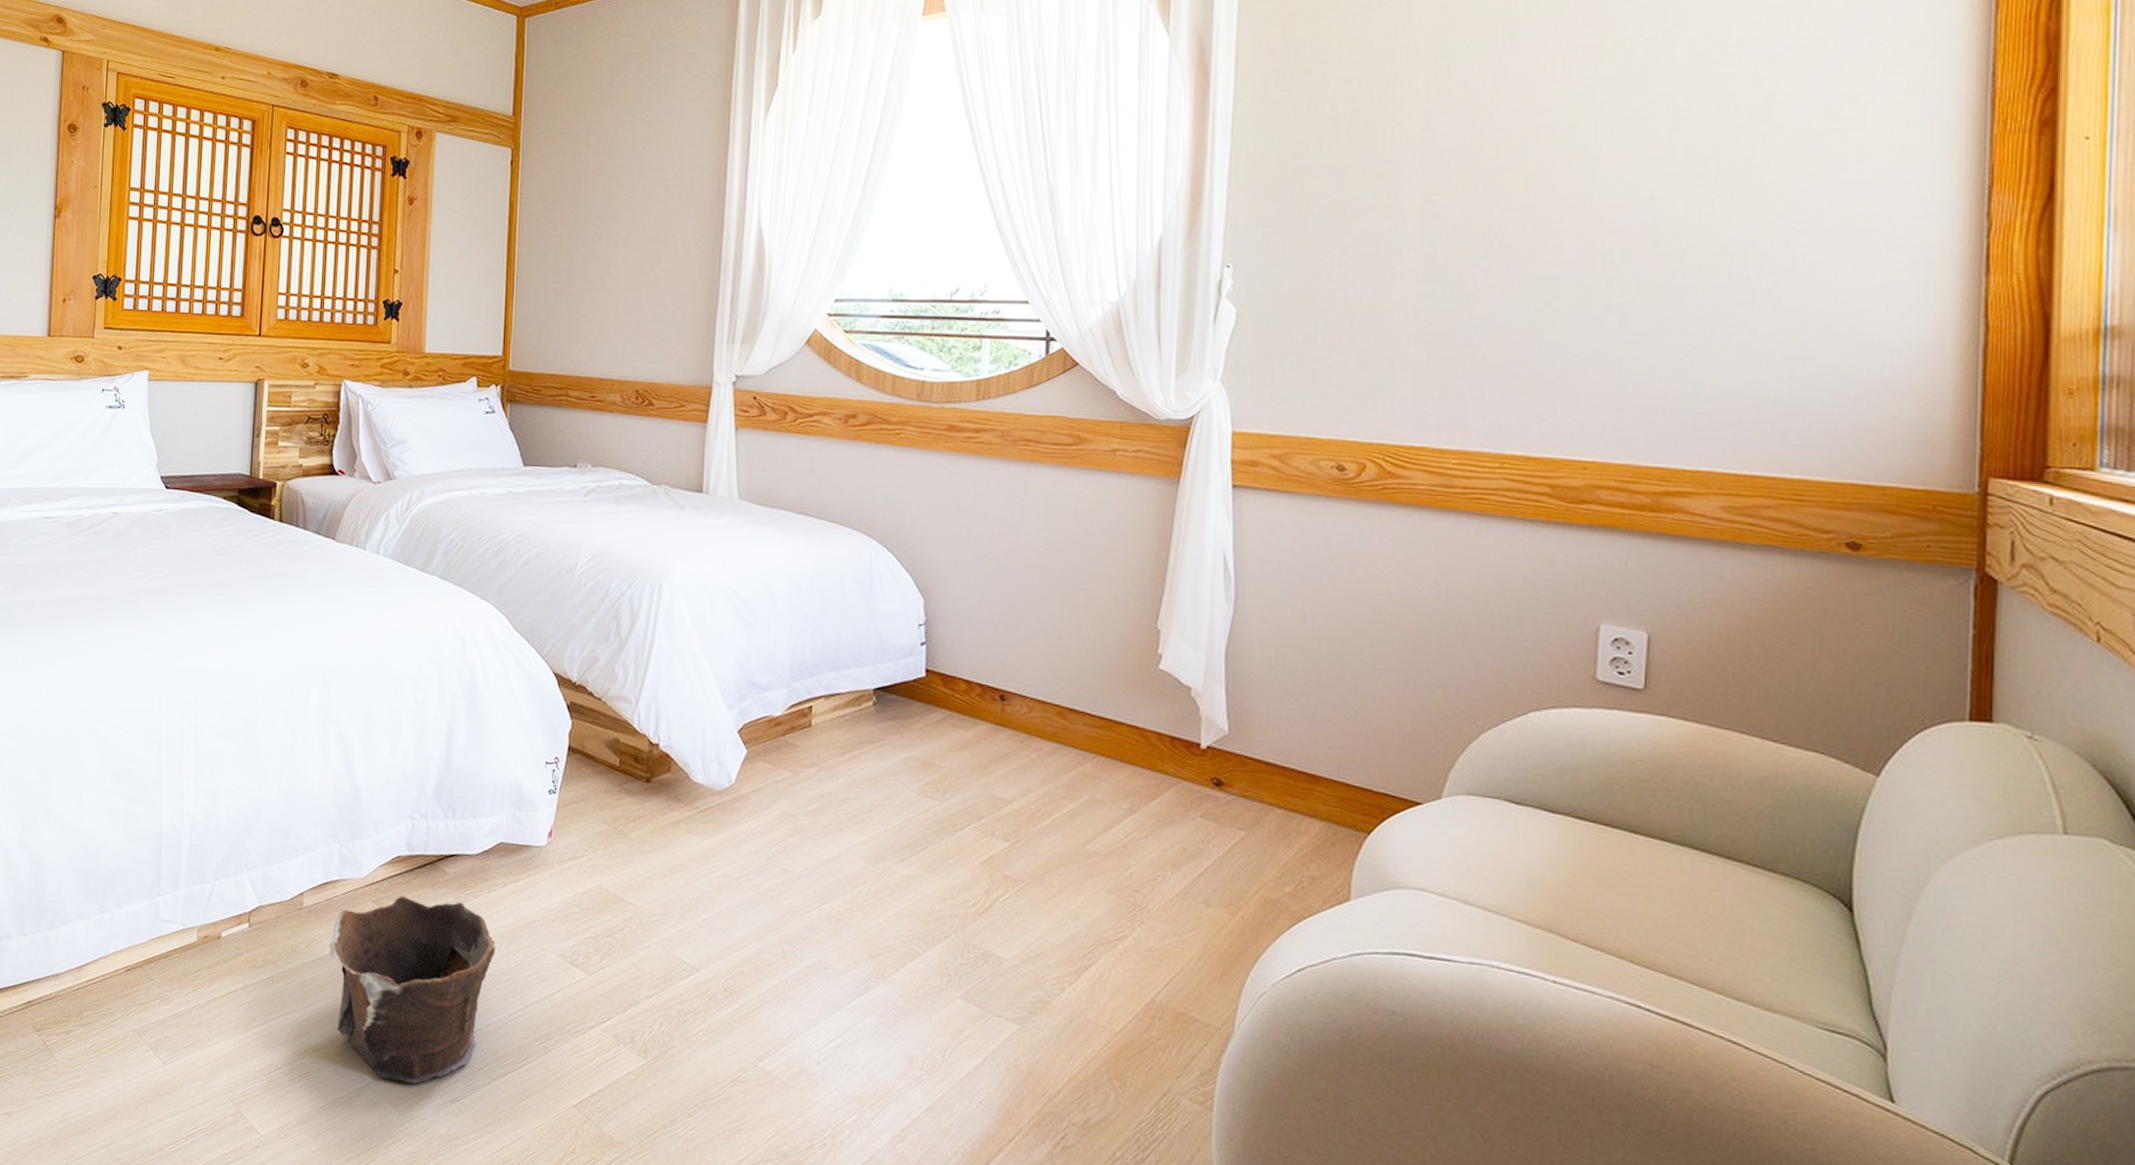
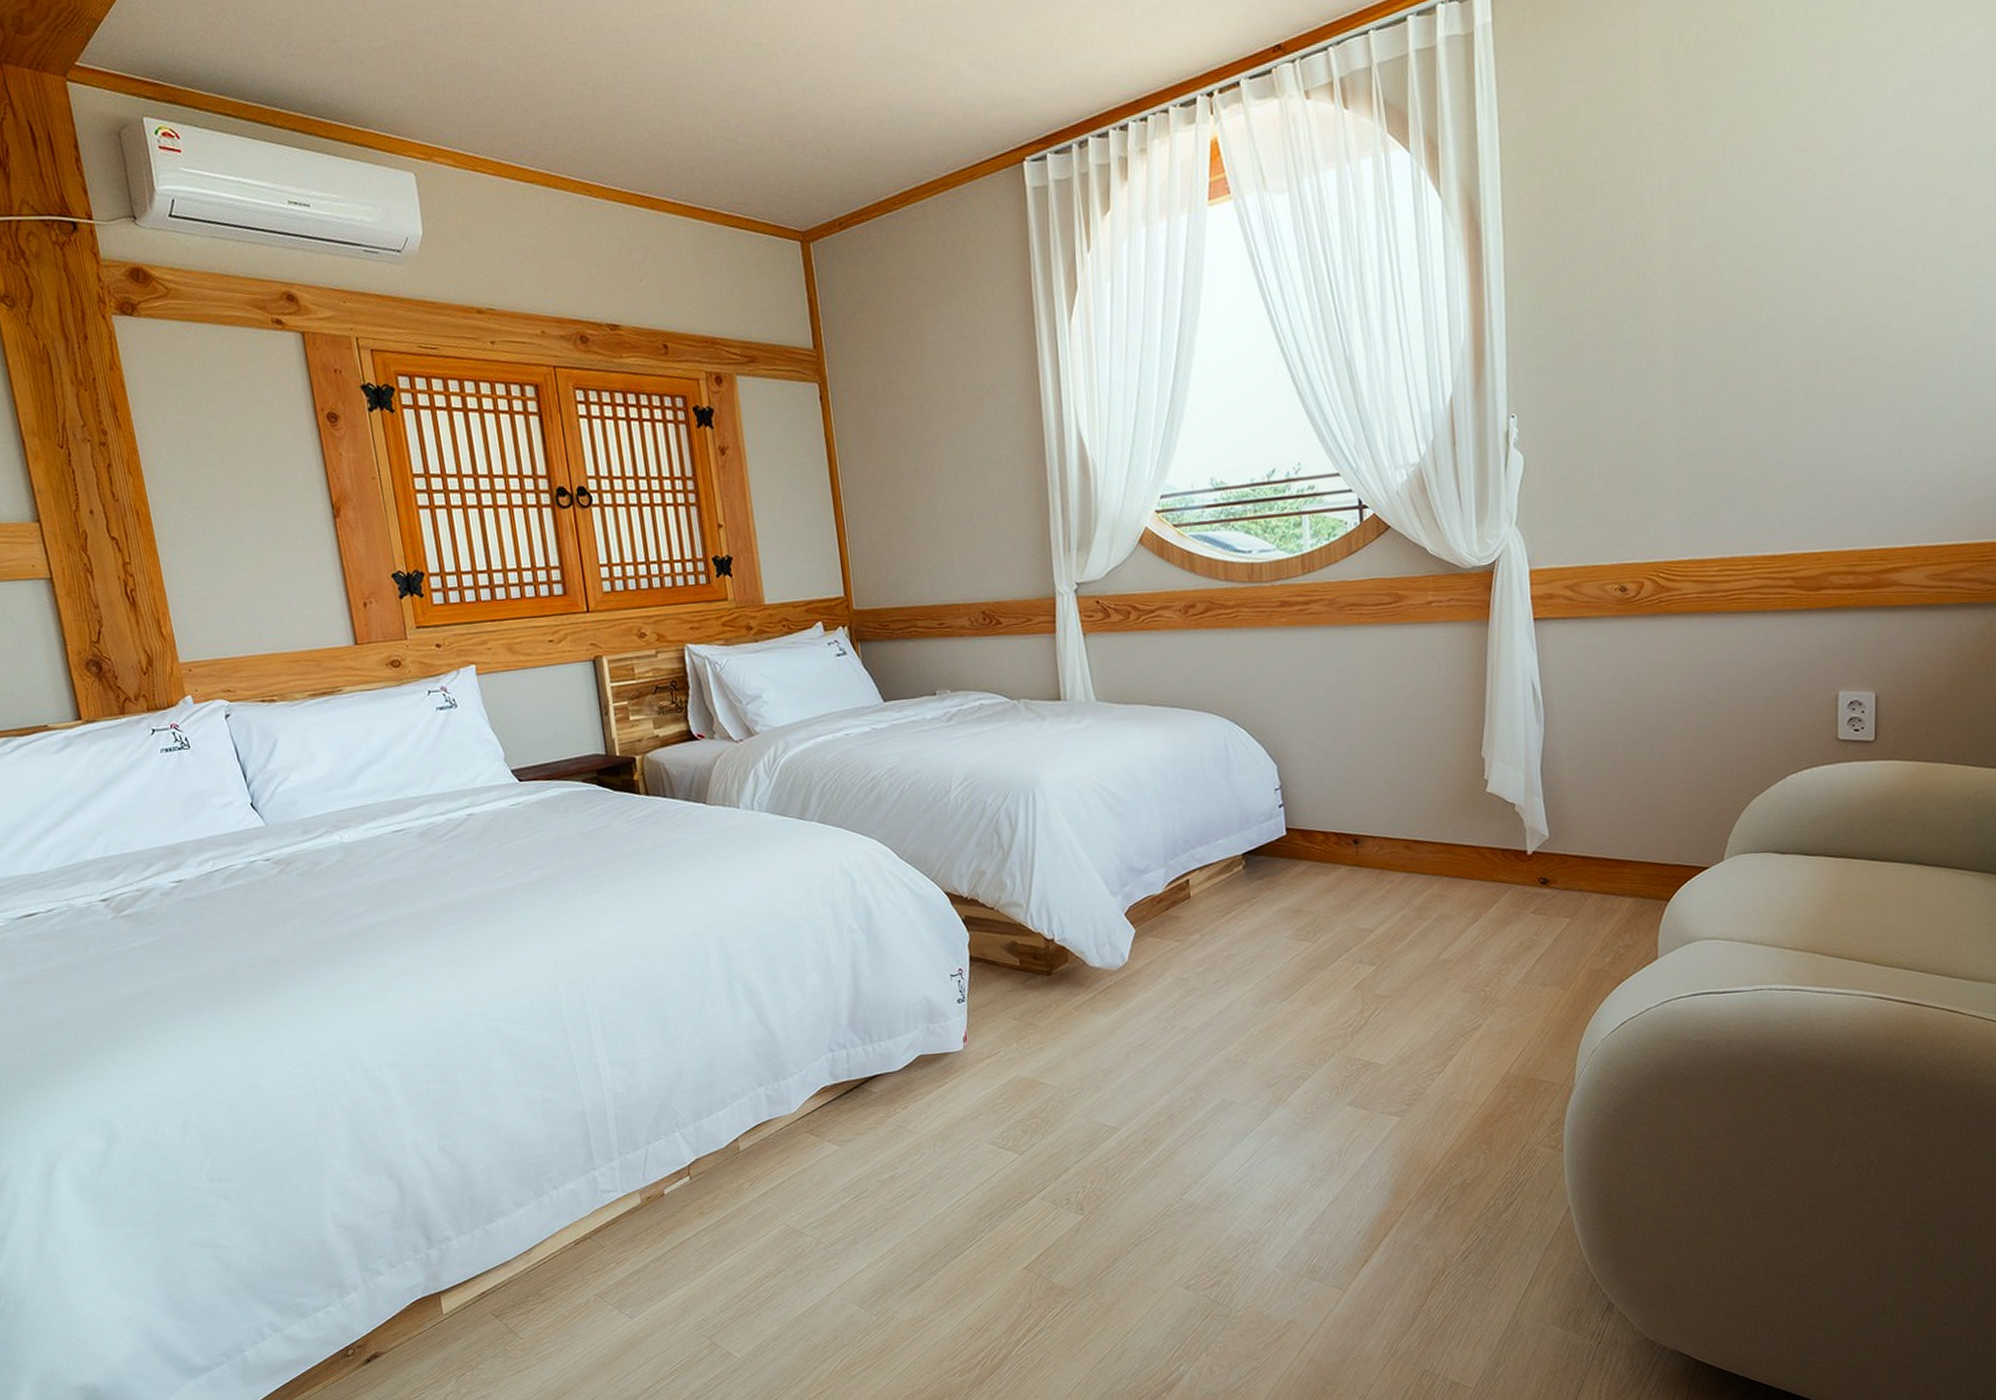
clay pot: present [329,896,496,1084] -> none [771,1115,931,1285]

